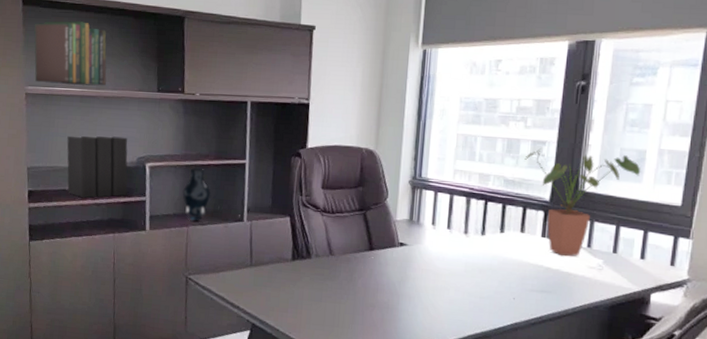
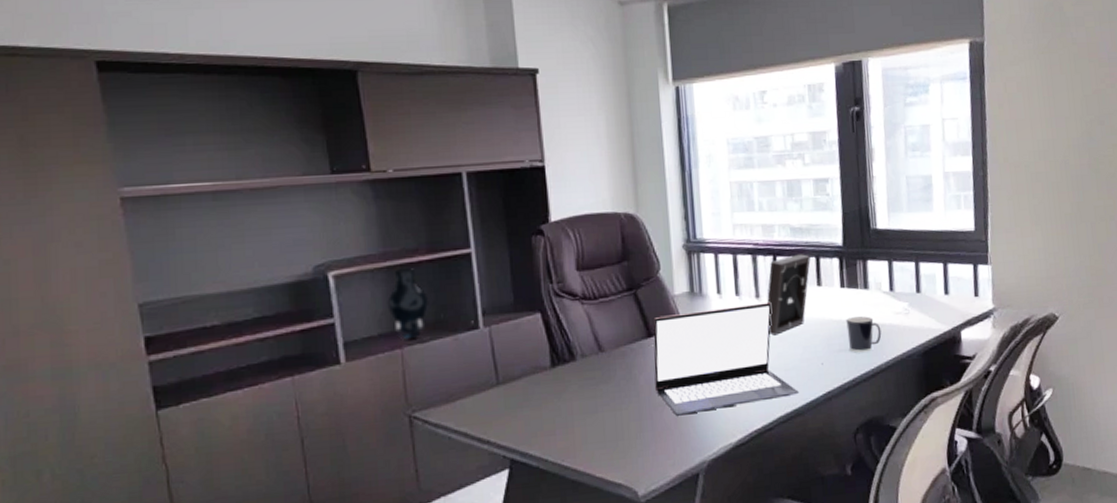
books: present [34,20,107,86] -> none [121,87,251,180]
books: present [67,135,128,198] -> none [199,241,305,335]
laptop: none [369,235,489,320] -> present [653,302,799,416]
picture frame: none [471,202,518,268] -> present [767,254,811,336]
house plant: present [524,148,641,256] -> none [808,183,930,306]
mug: none [540,264,574,297] -> present [846,316,882,354]

